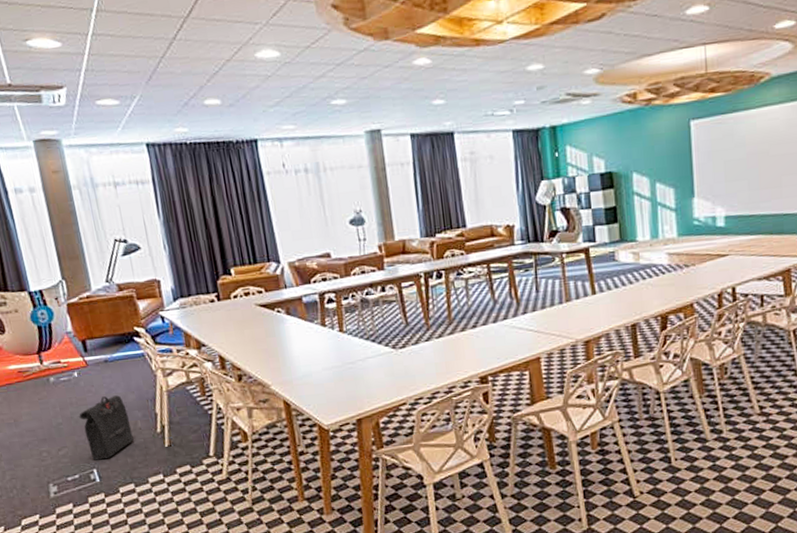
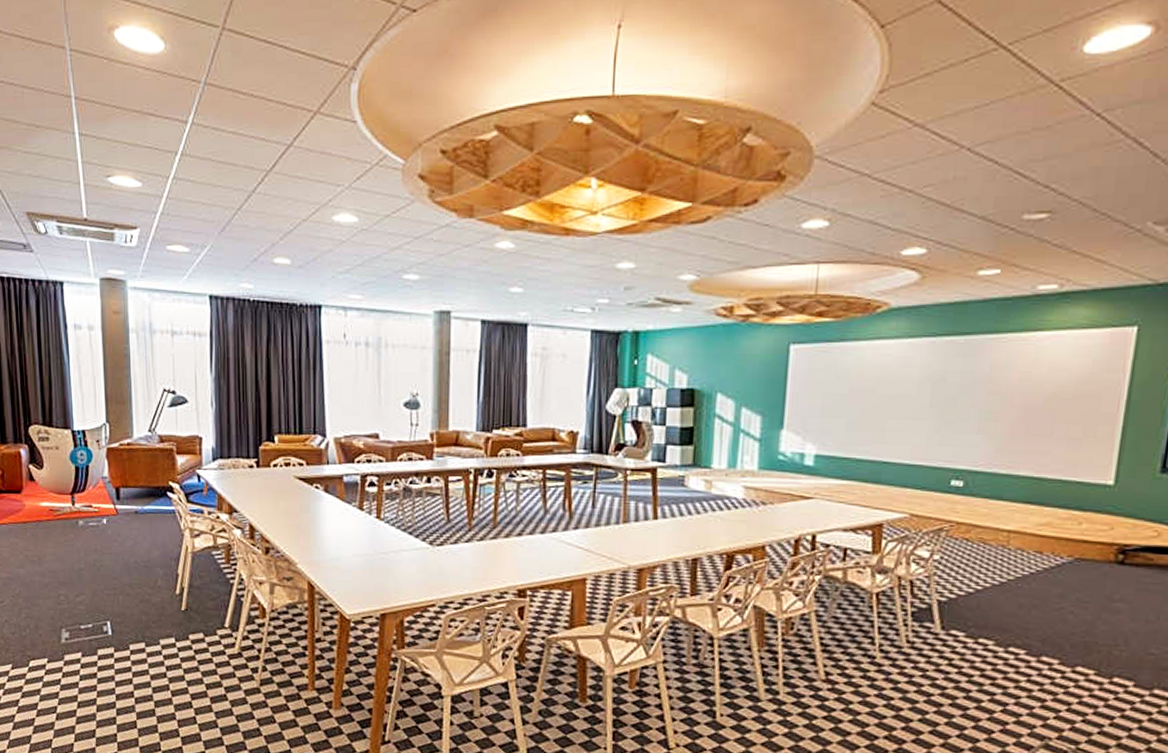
backpack: present [79,395,134,460] -> none [101,548,151,613]

